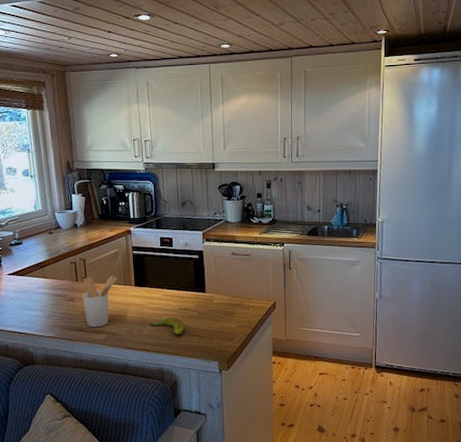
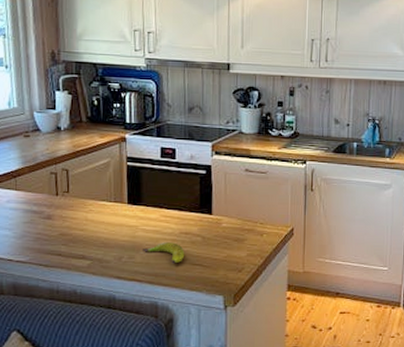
utensil holder: present [82,275,117,328] -> none [62,190,107,252]

